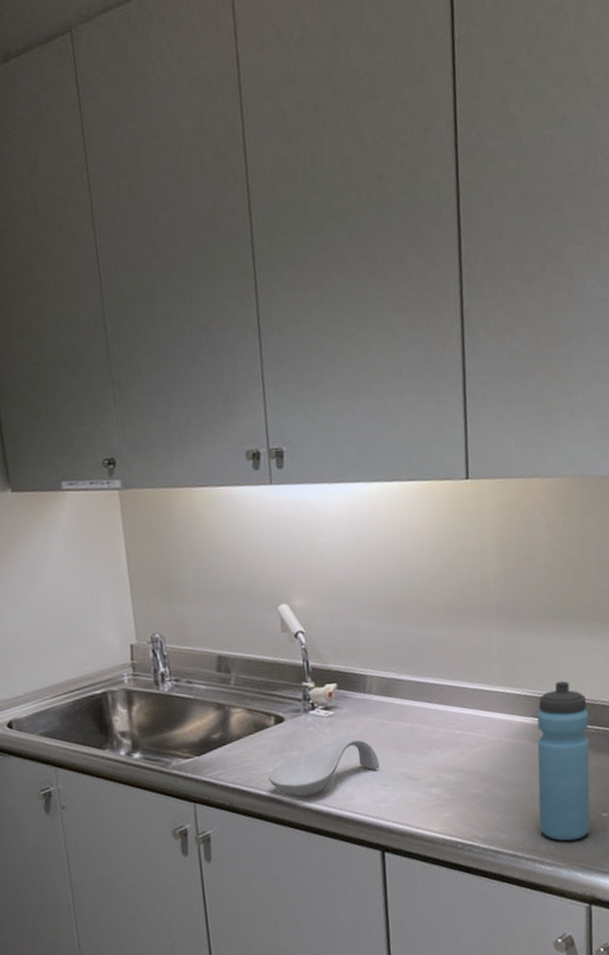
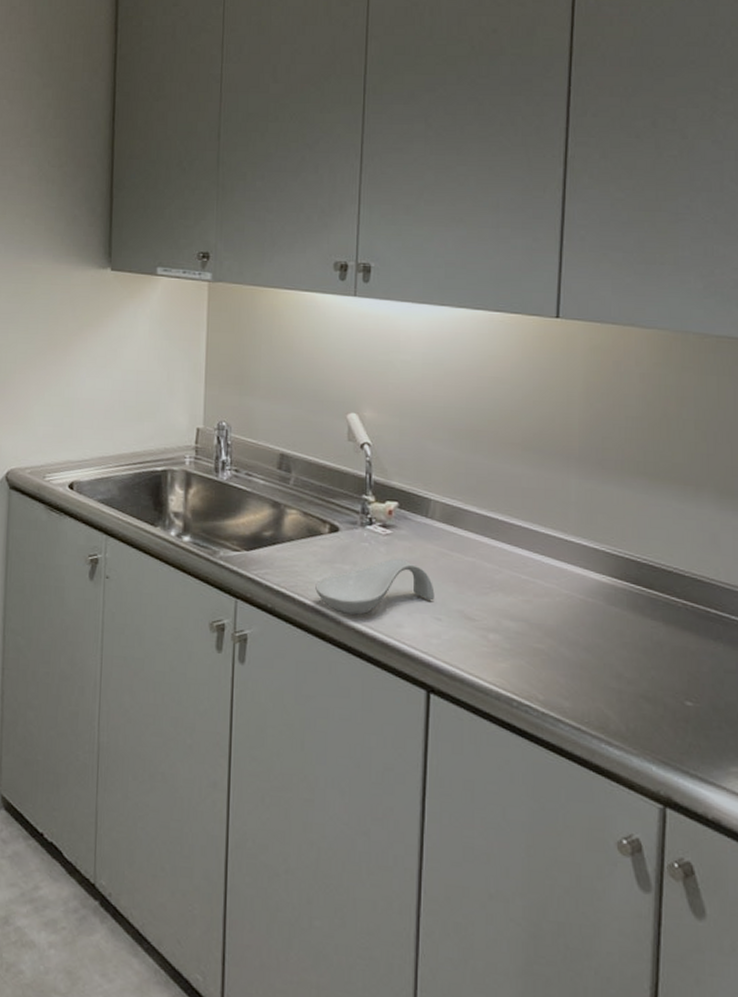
water bottle: present [537,680,590,841] -> none [610,542,675,726]

